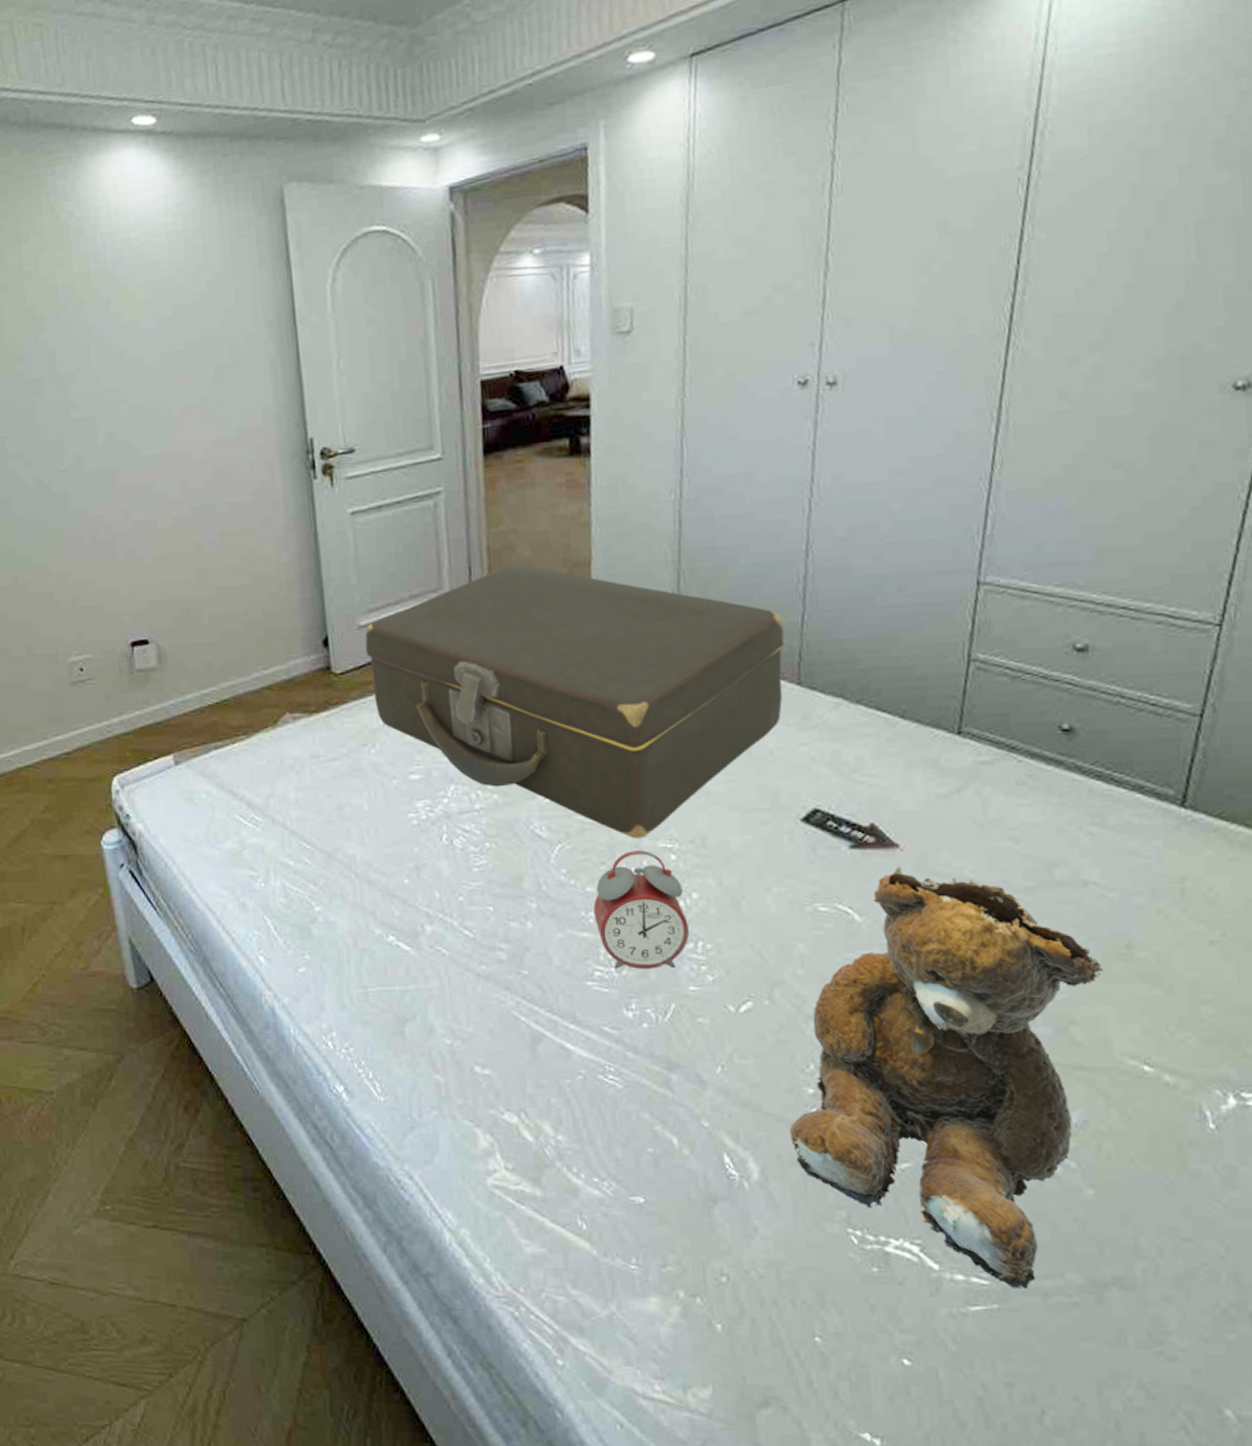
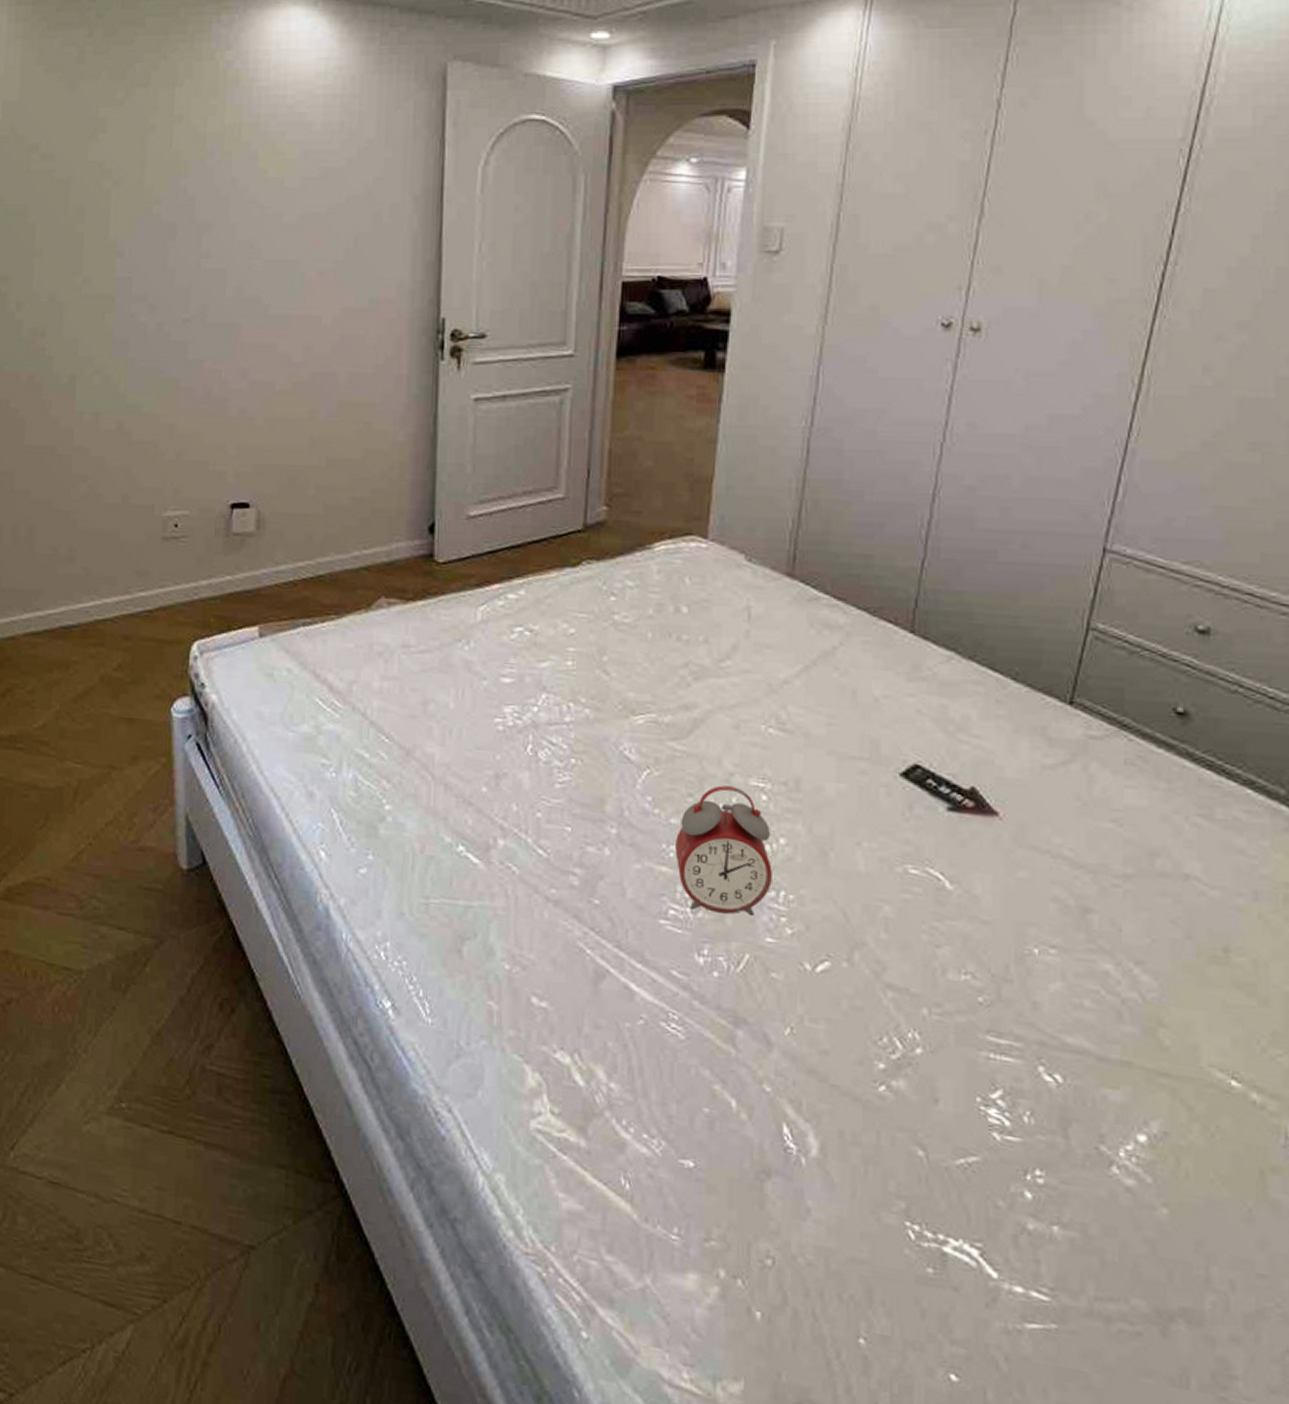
suitcase: present [365,562,784,839] -> none [472,471,901,774]
teddy bear: present [789,865,1104,1290] -> none [854,834,1198,1311]

